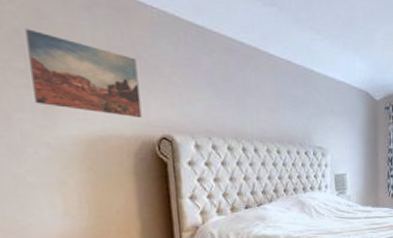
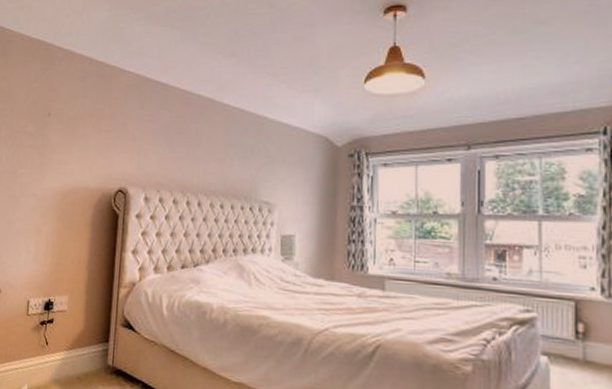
wall art: present [25,28,142,119] -> none [35,100,110,172]

